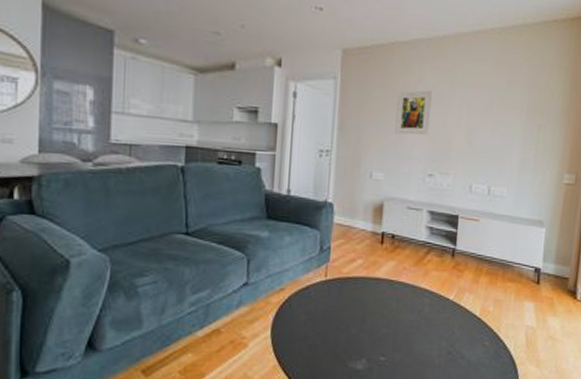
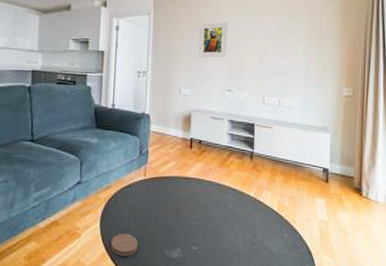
coaster: none [284,342,316,368] -> present [111,233,138,256]

